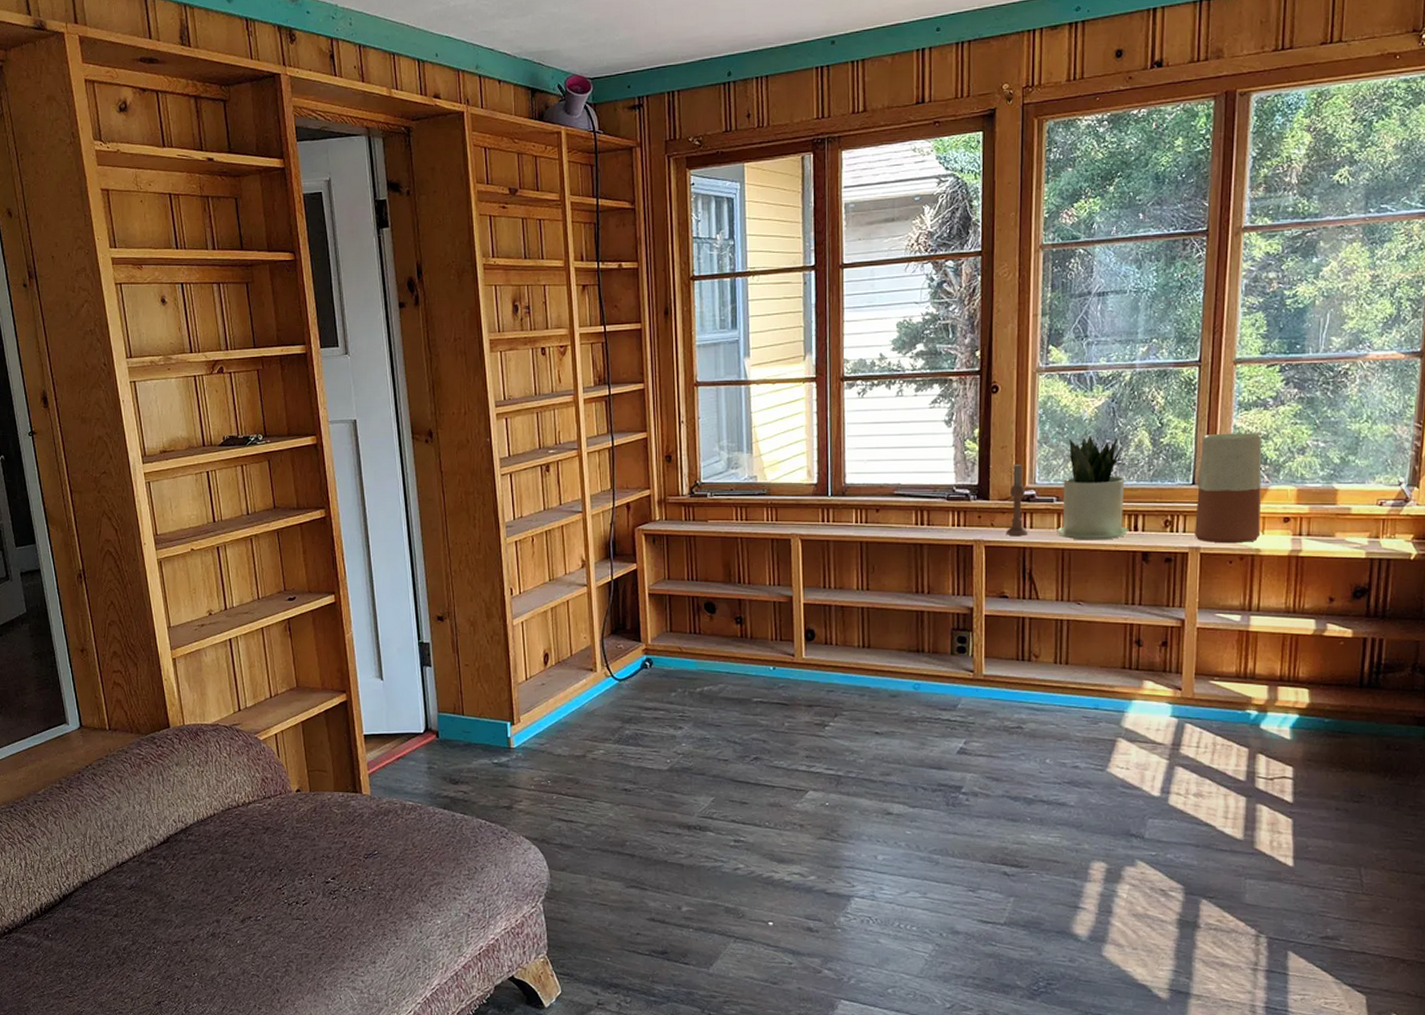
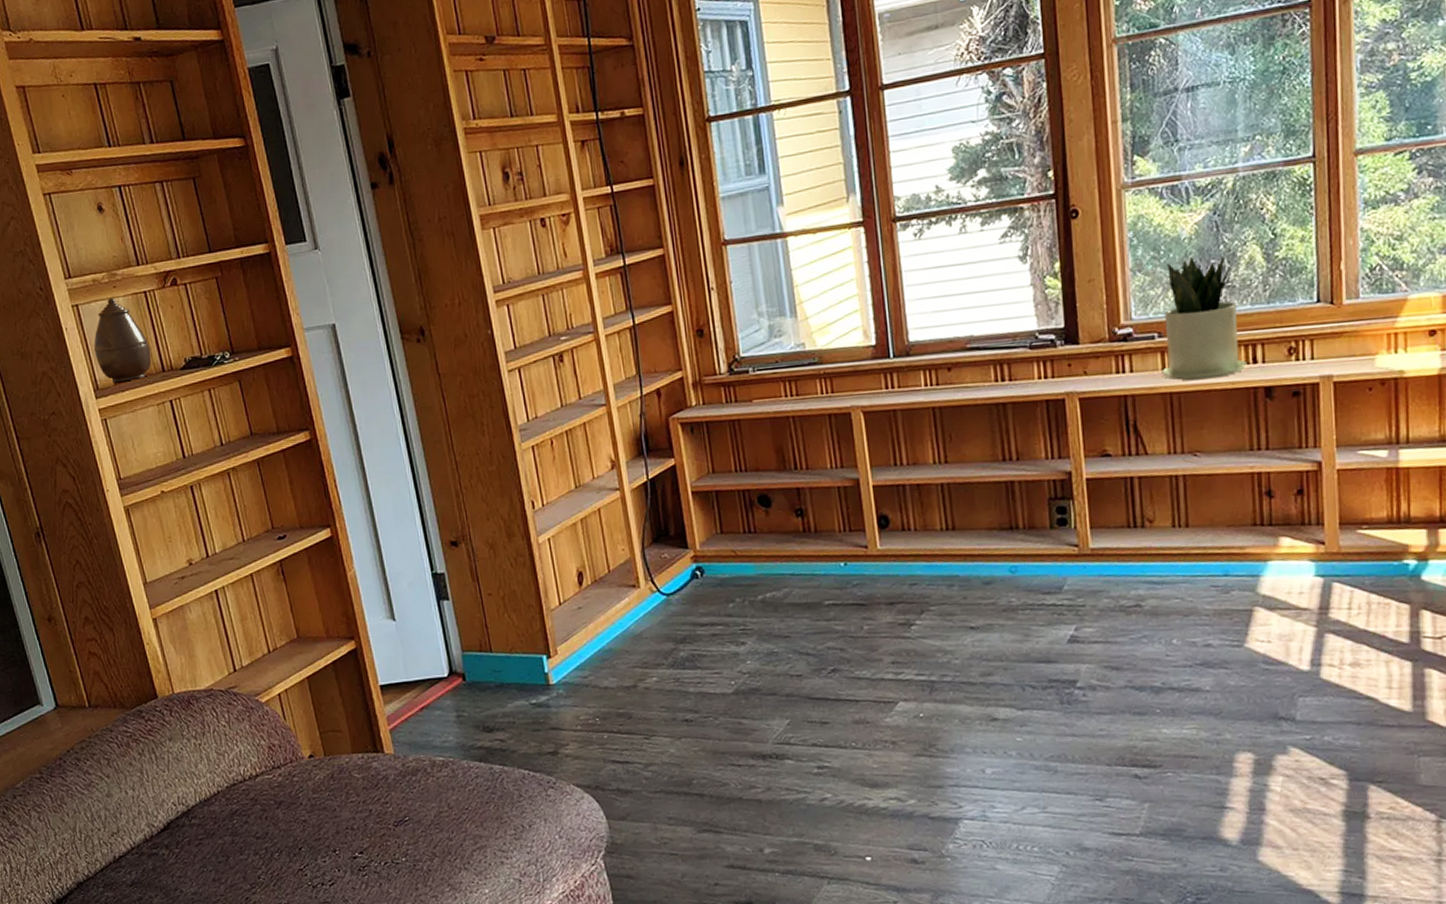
decorative jar: none [145,378,194,452] -> present [93,297,152,383]
candlestick: present [1006,463,1028,535] -> none [1102,298,1128,384]
vase: present [1195,433,1262,544] -> none [1324,234,1403,369]

